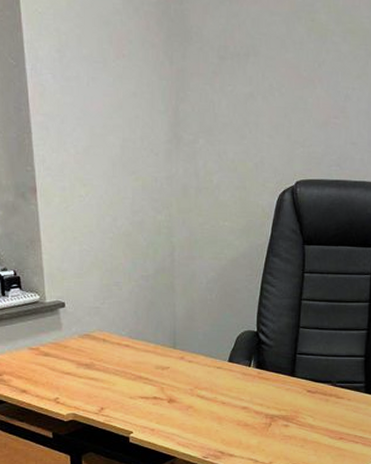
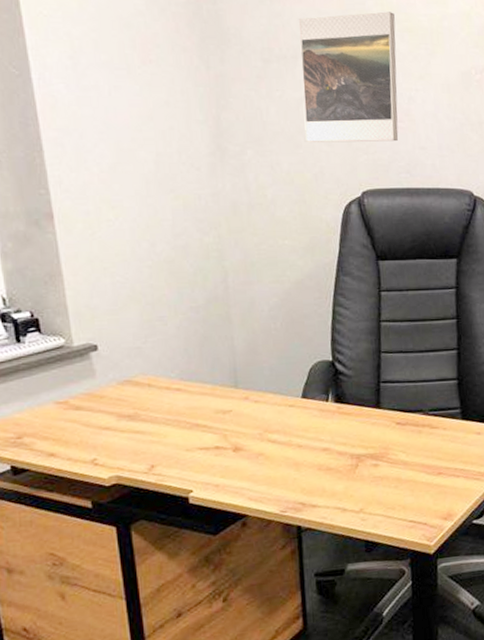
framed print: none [250,13,340,137] -> present [298,11,399,143]

